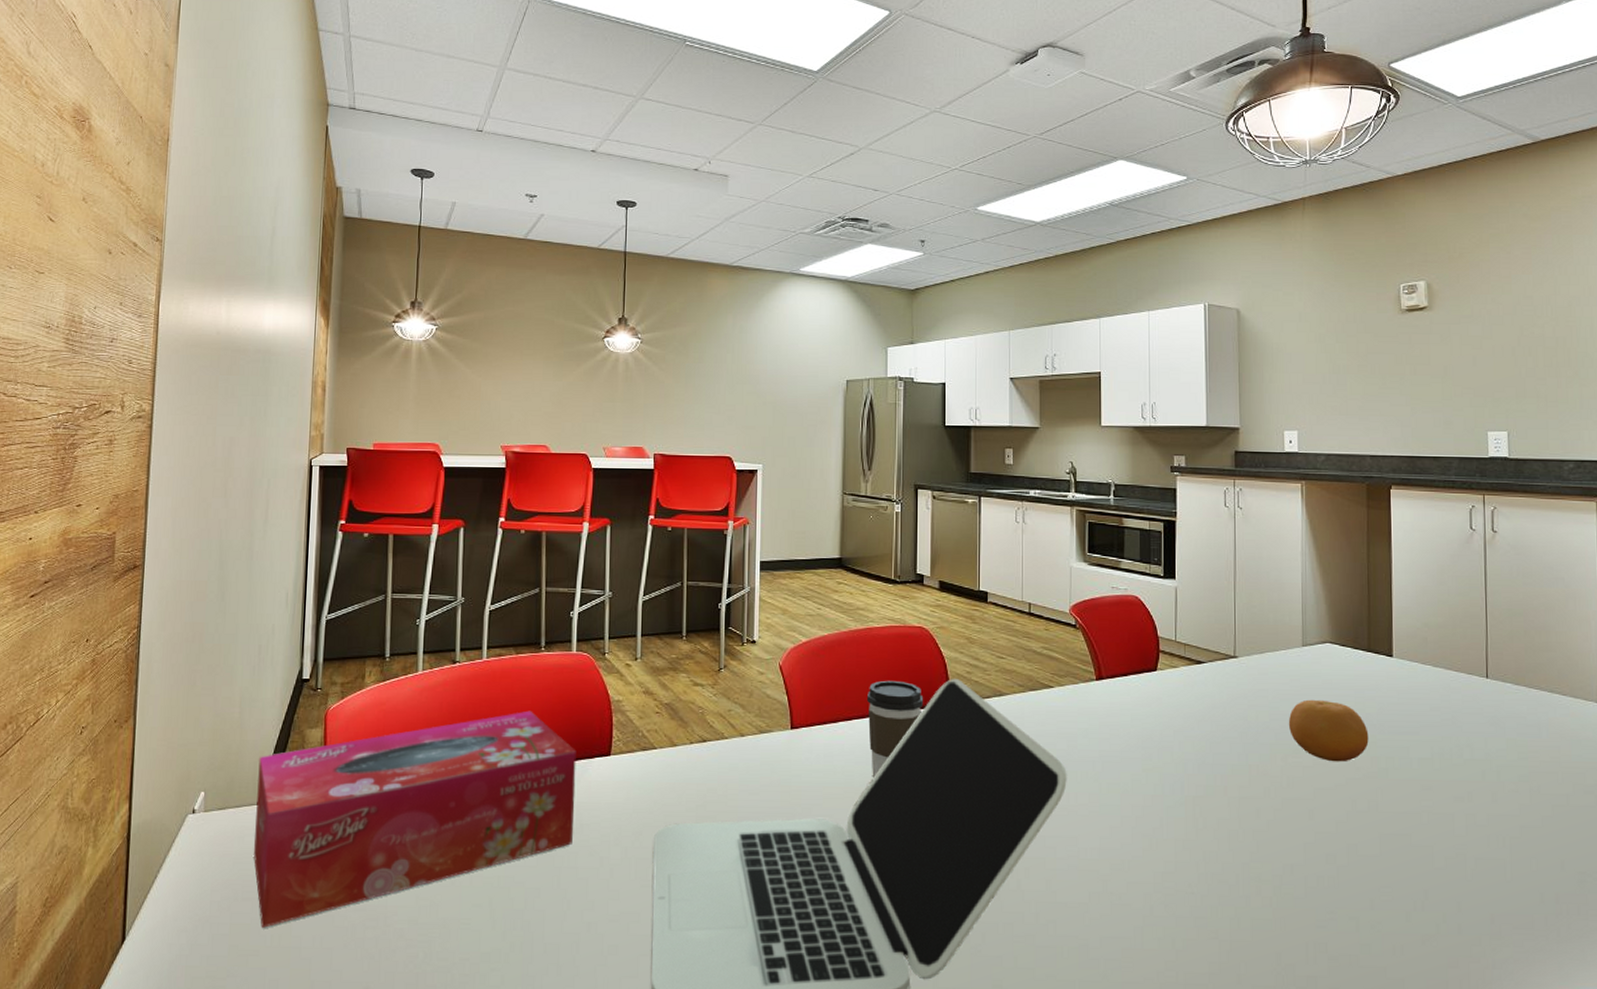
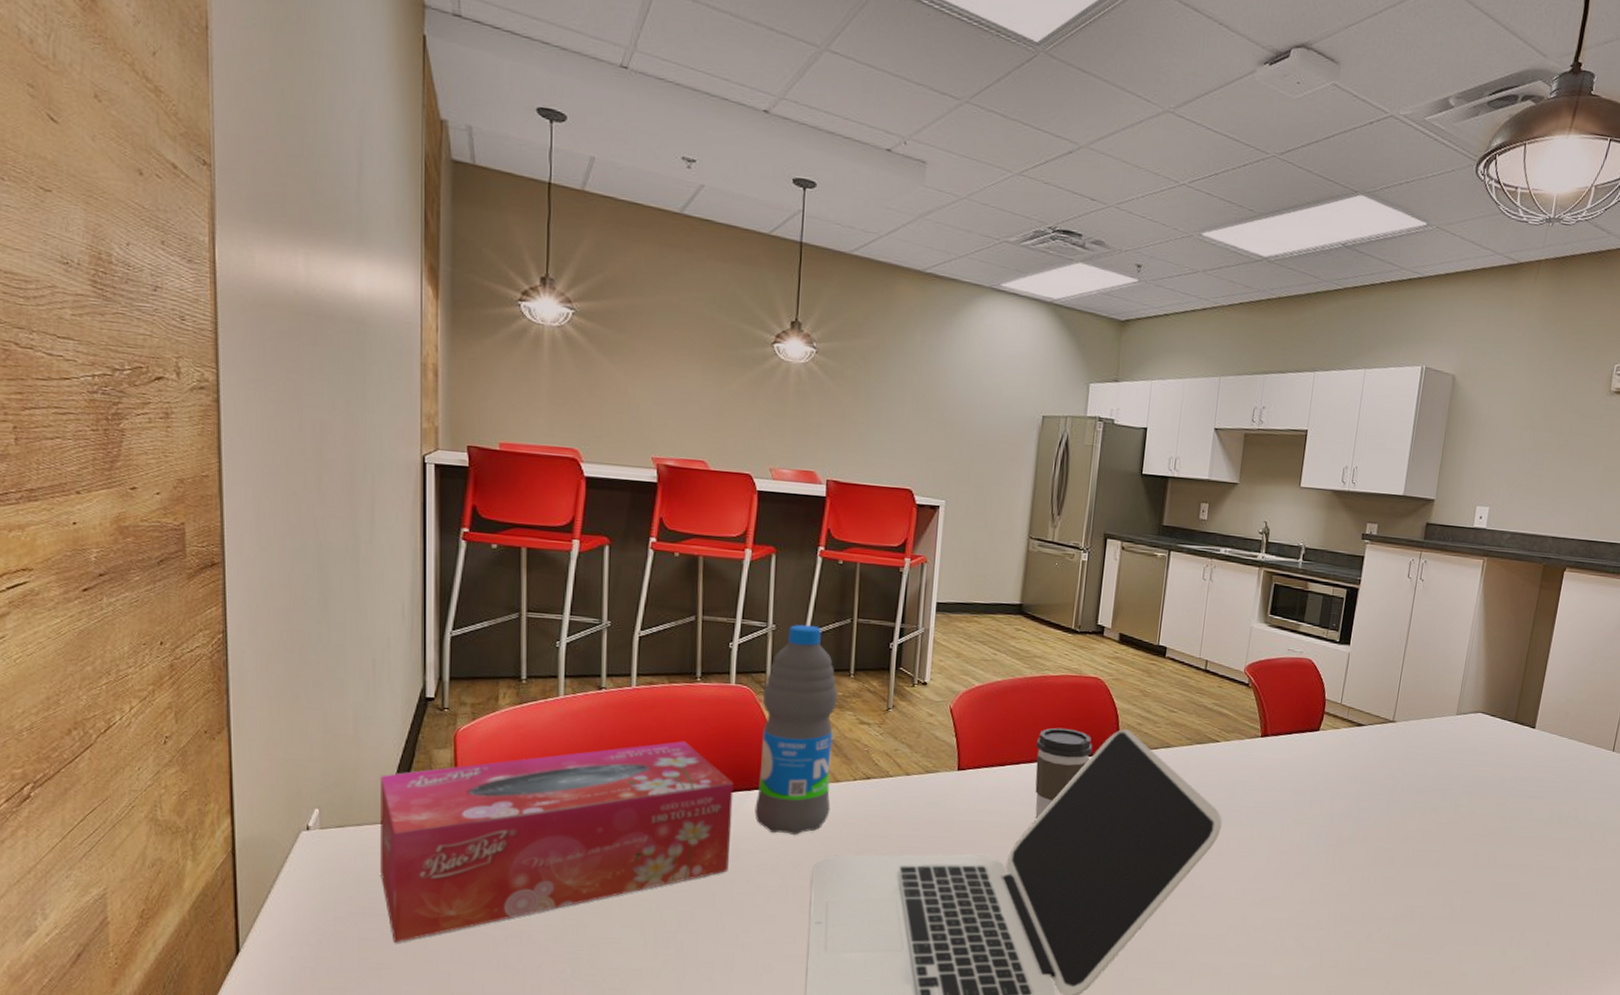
water bottle: none [596,590,672,803] -> present [754,624,838,835]
fruit: present [1288,699,1369,762] -> none [1431,763,1501,820]

